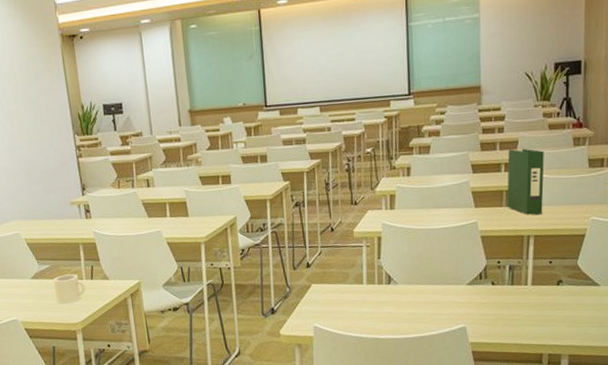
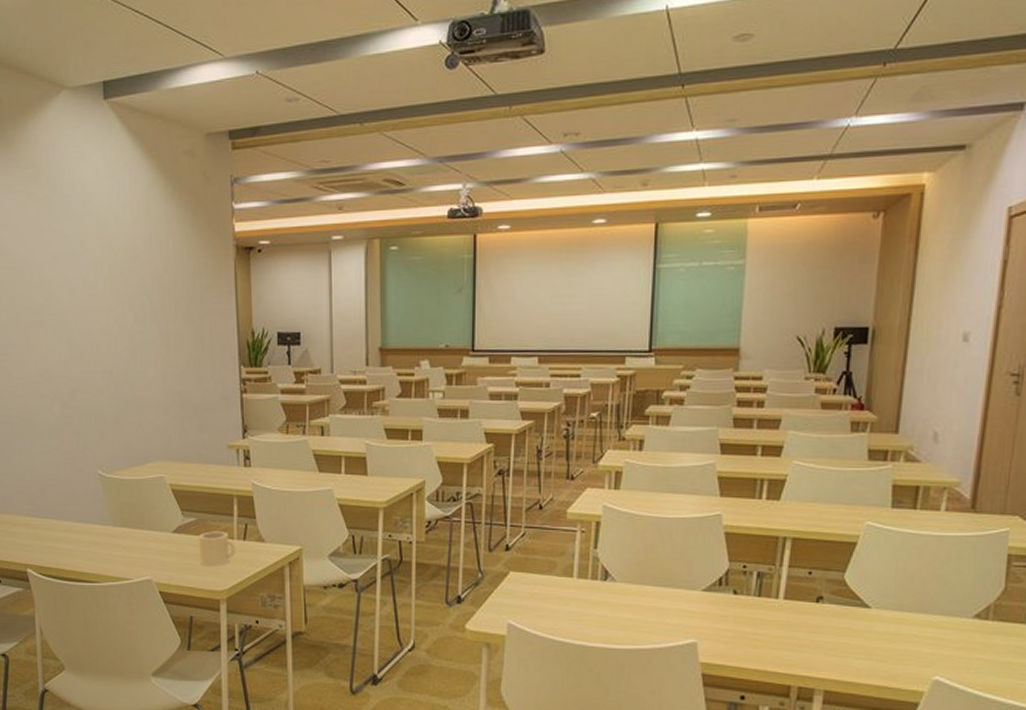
binder: present [507,148,544,215] -> none [761,429,813,512]

